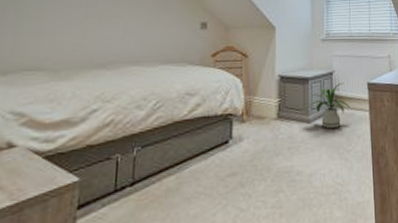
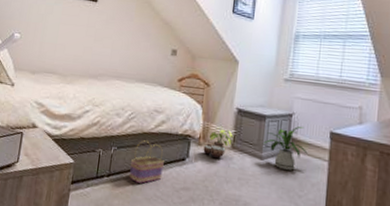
basket: none [160,130,205,183] -> present [129,140,165,184]
potted plant: none [248,97,279,133] -> present [203,126,234,159]

